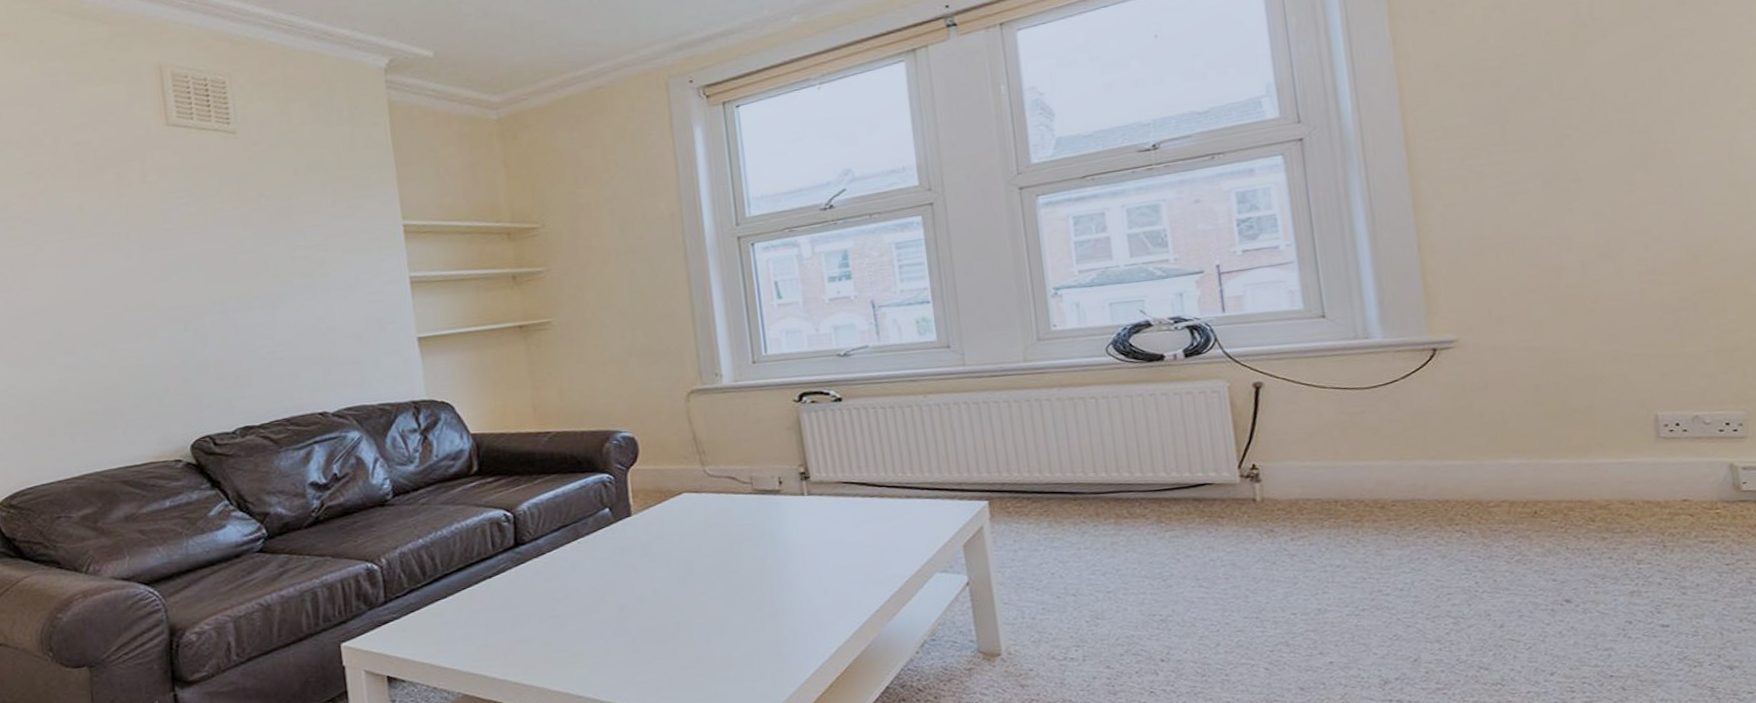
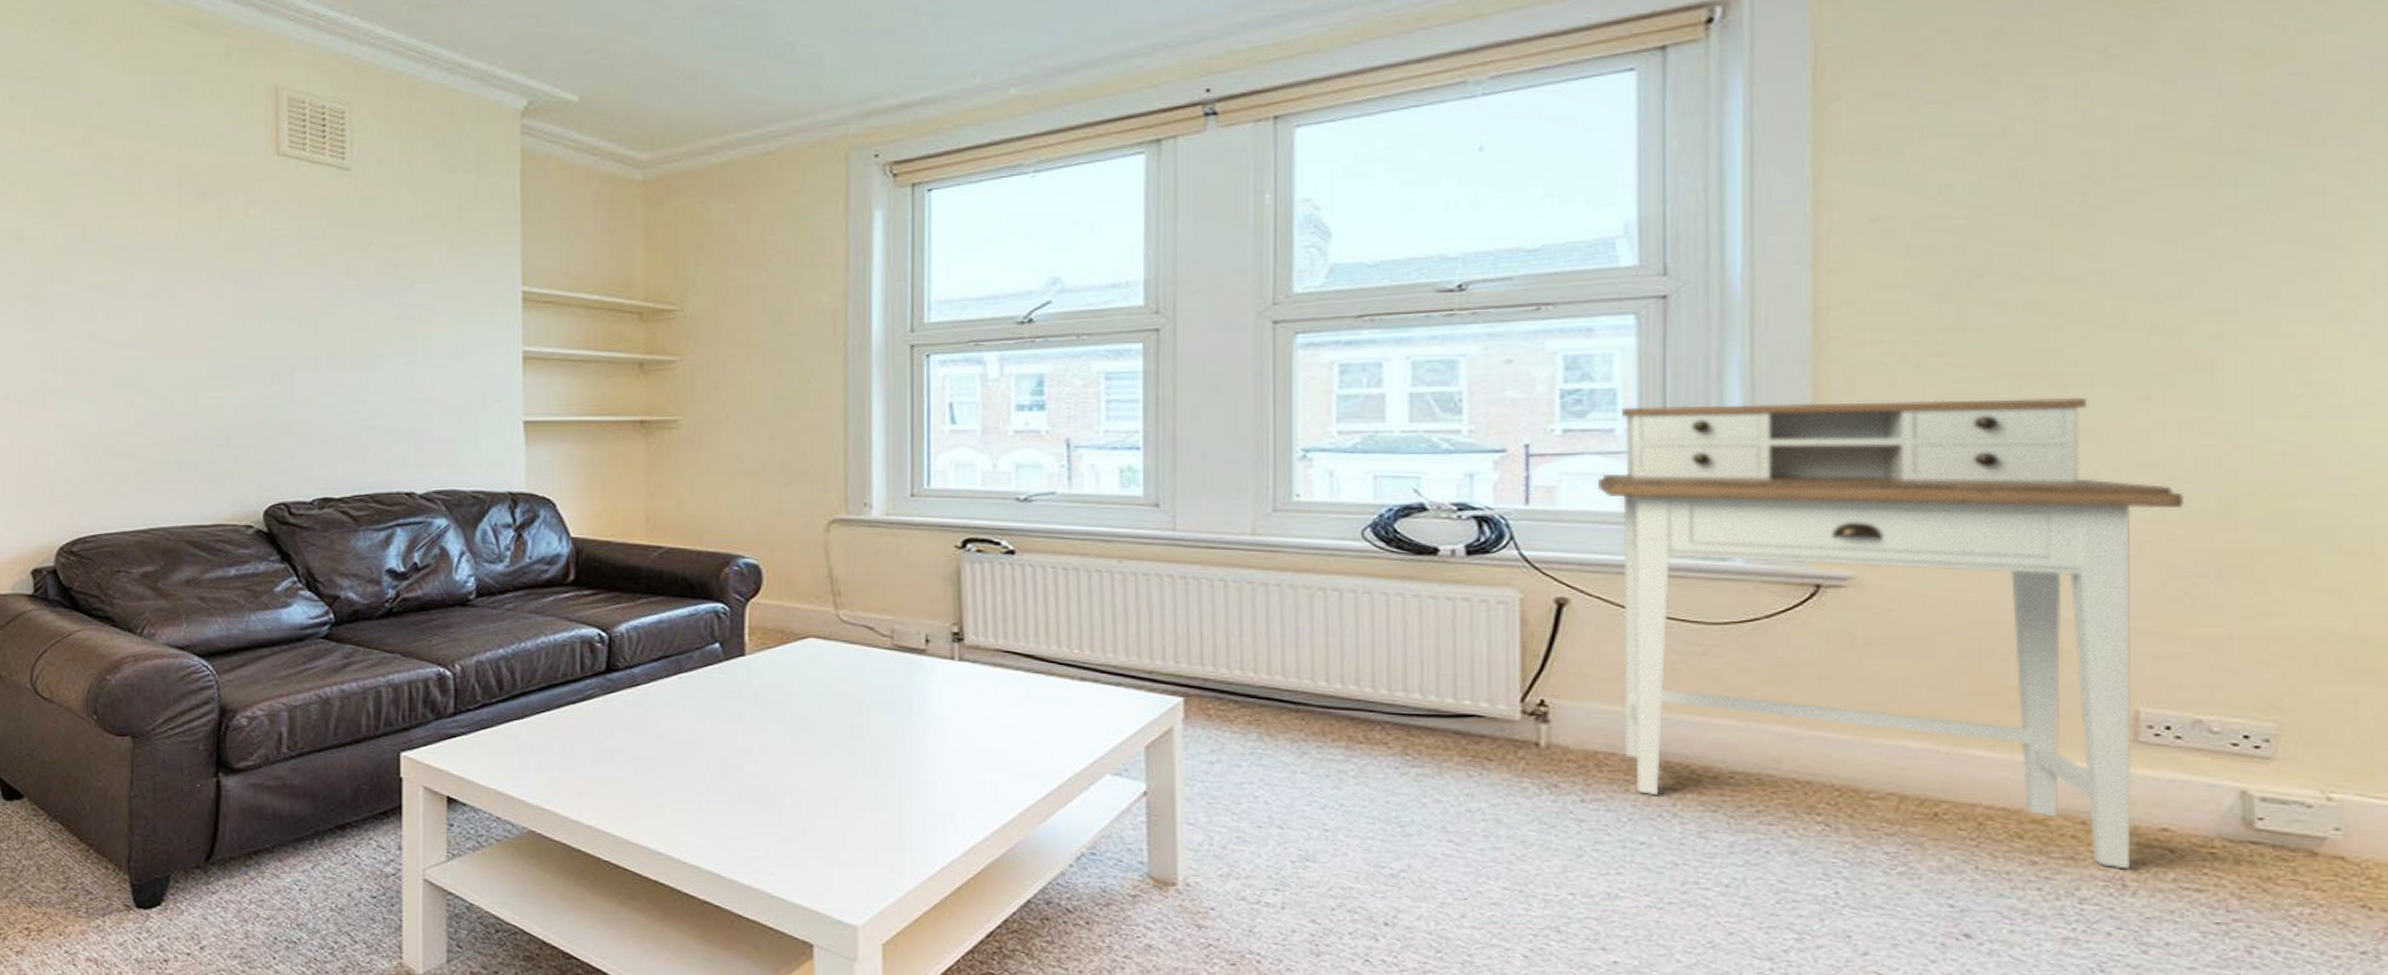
desk: none [1272,186,1667,535] -> present [1598,397,2184,870]

